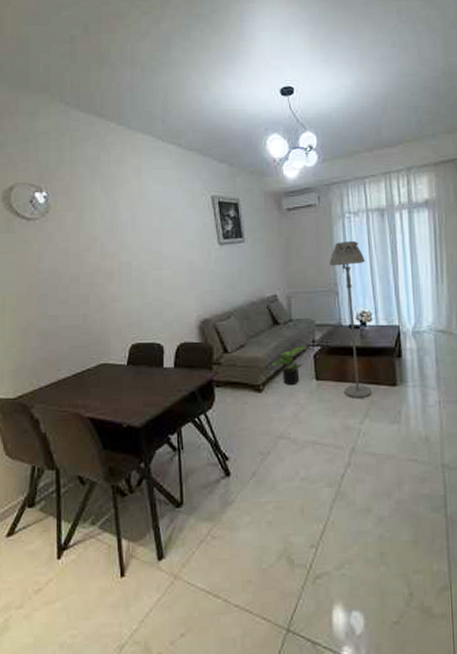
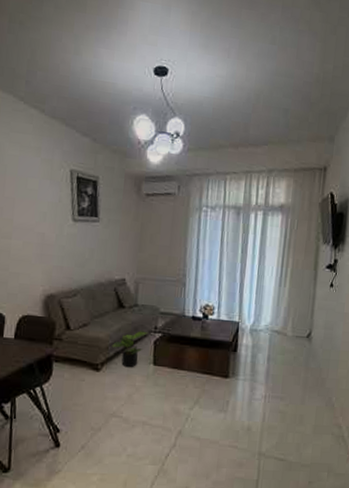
floor lamp: present [329,240,372,398] -> none [179,234,216,386]

